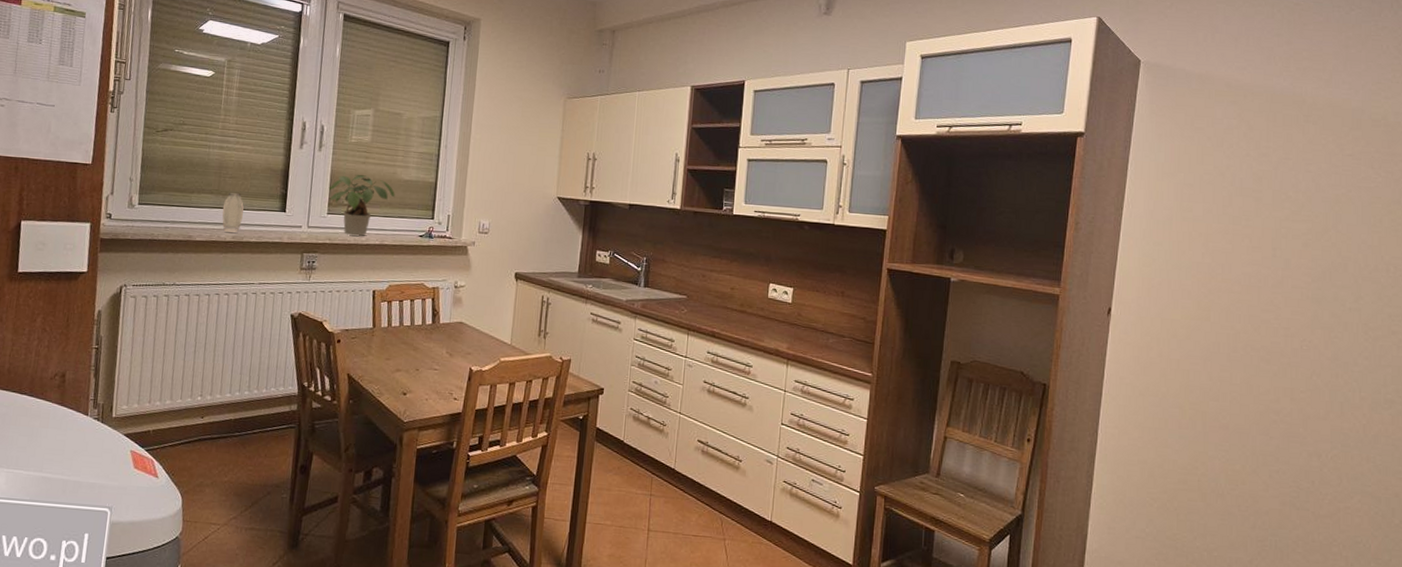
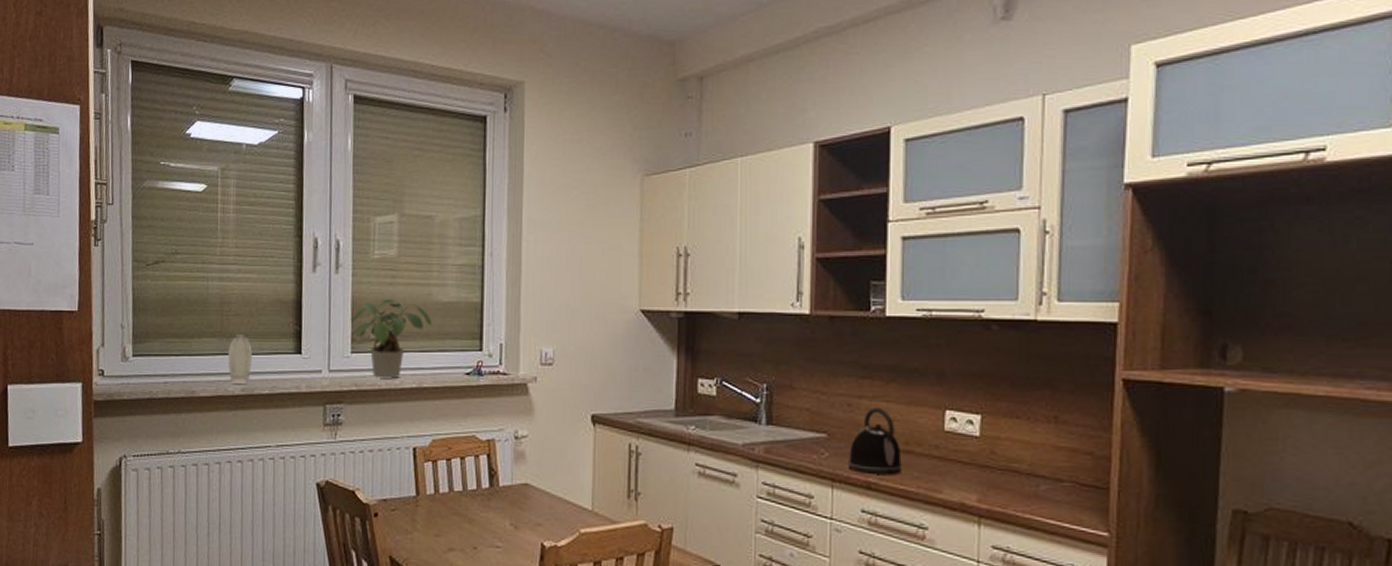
kettle: none [700,278,738,328] -> present [847,407,902,476]

